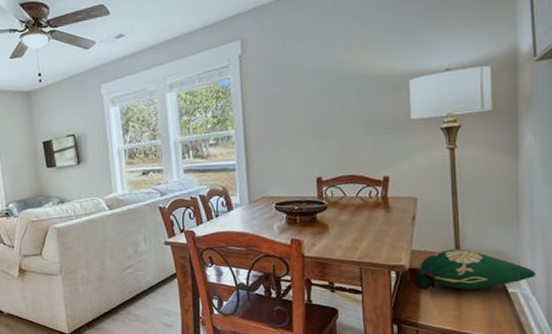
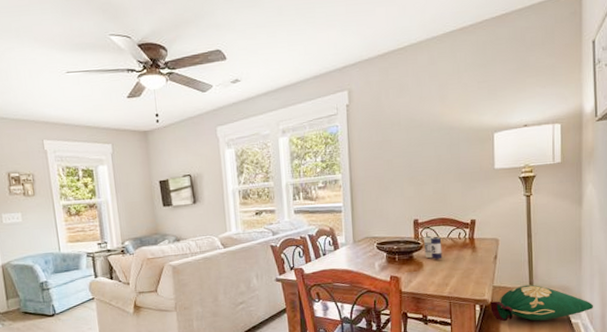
candle: none [329,194,365,224] -> present [424,235,454,262]

